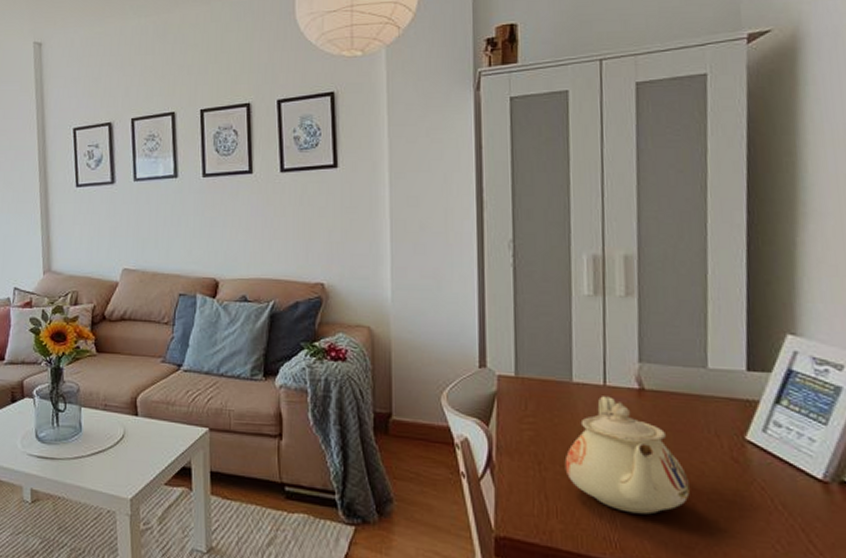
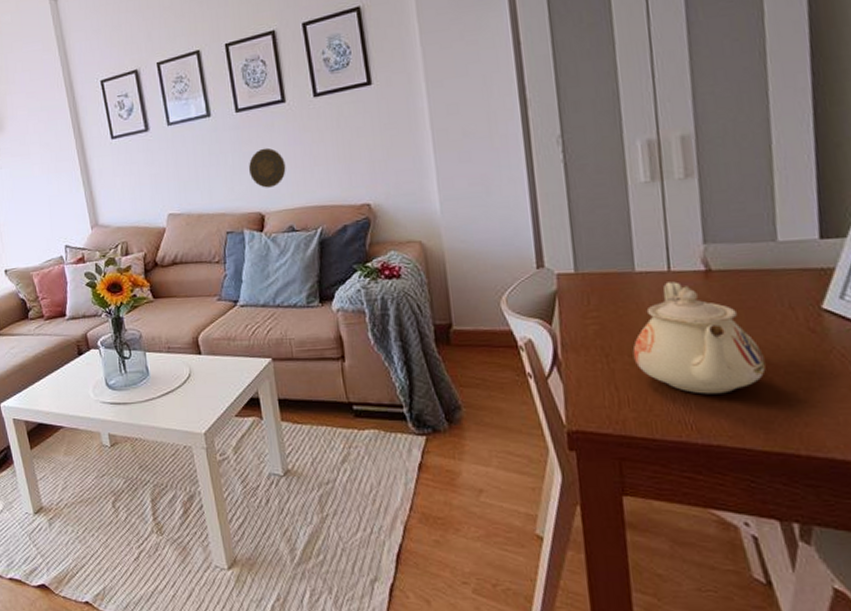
decorative plate: none [208,215,246,255] -> present [248,147,286,188]

